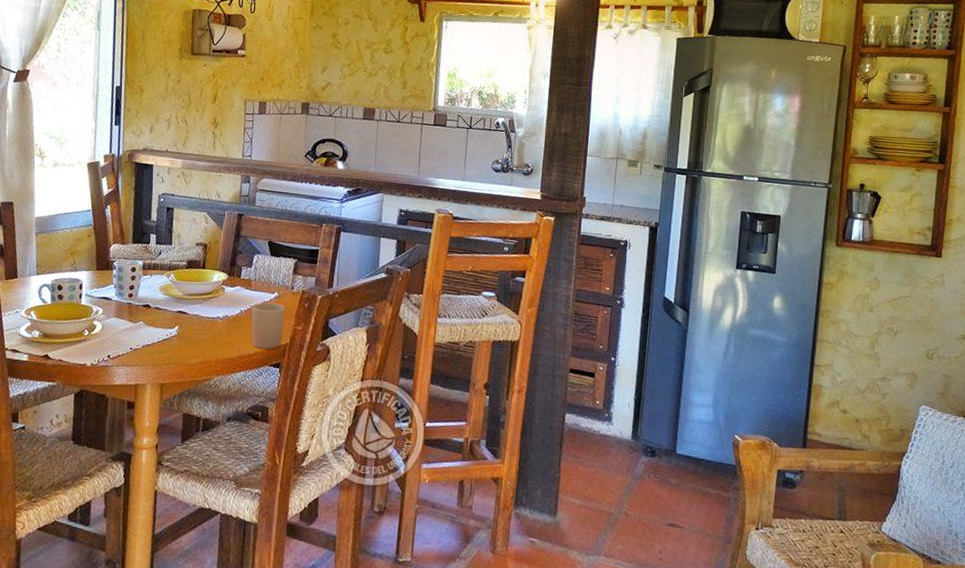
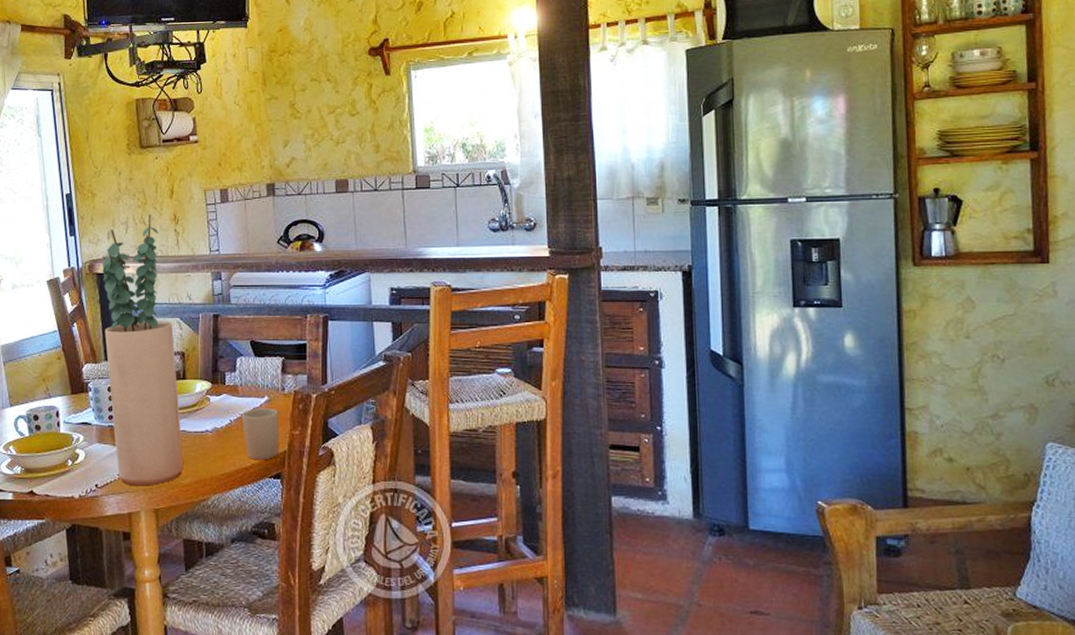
vase: none [130,115,200,362] -> present [102,214,184,486]

